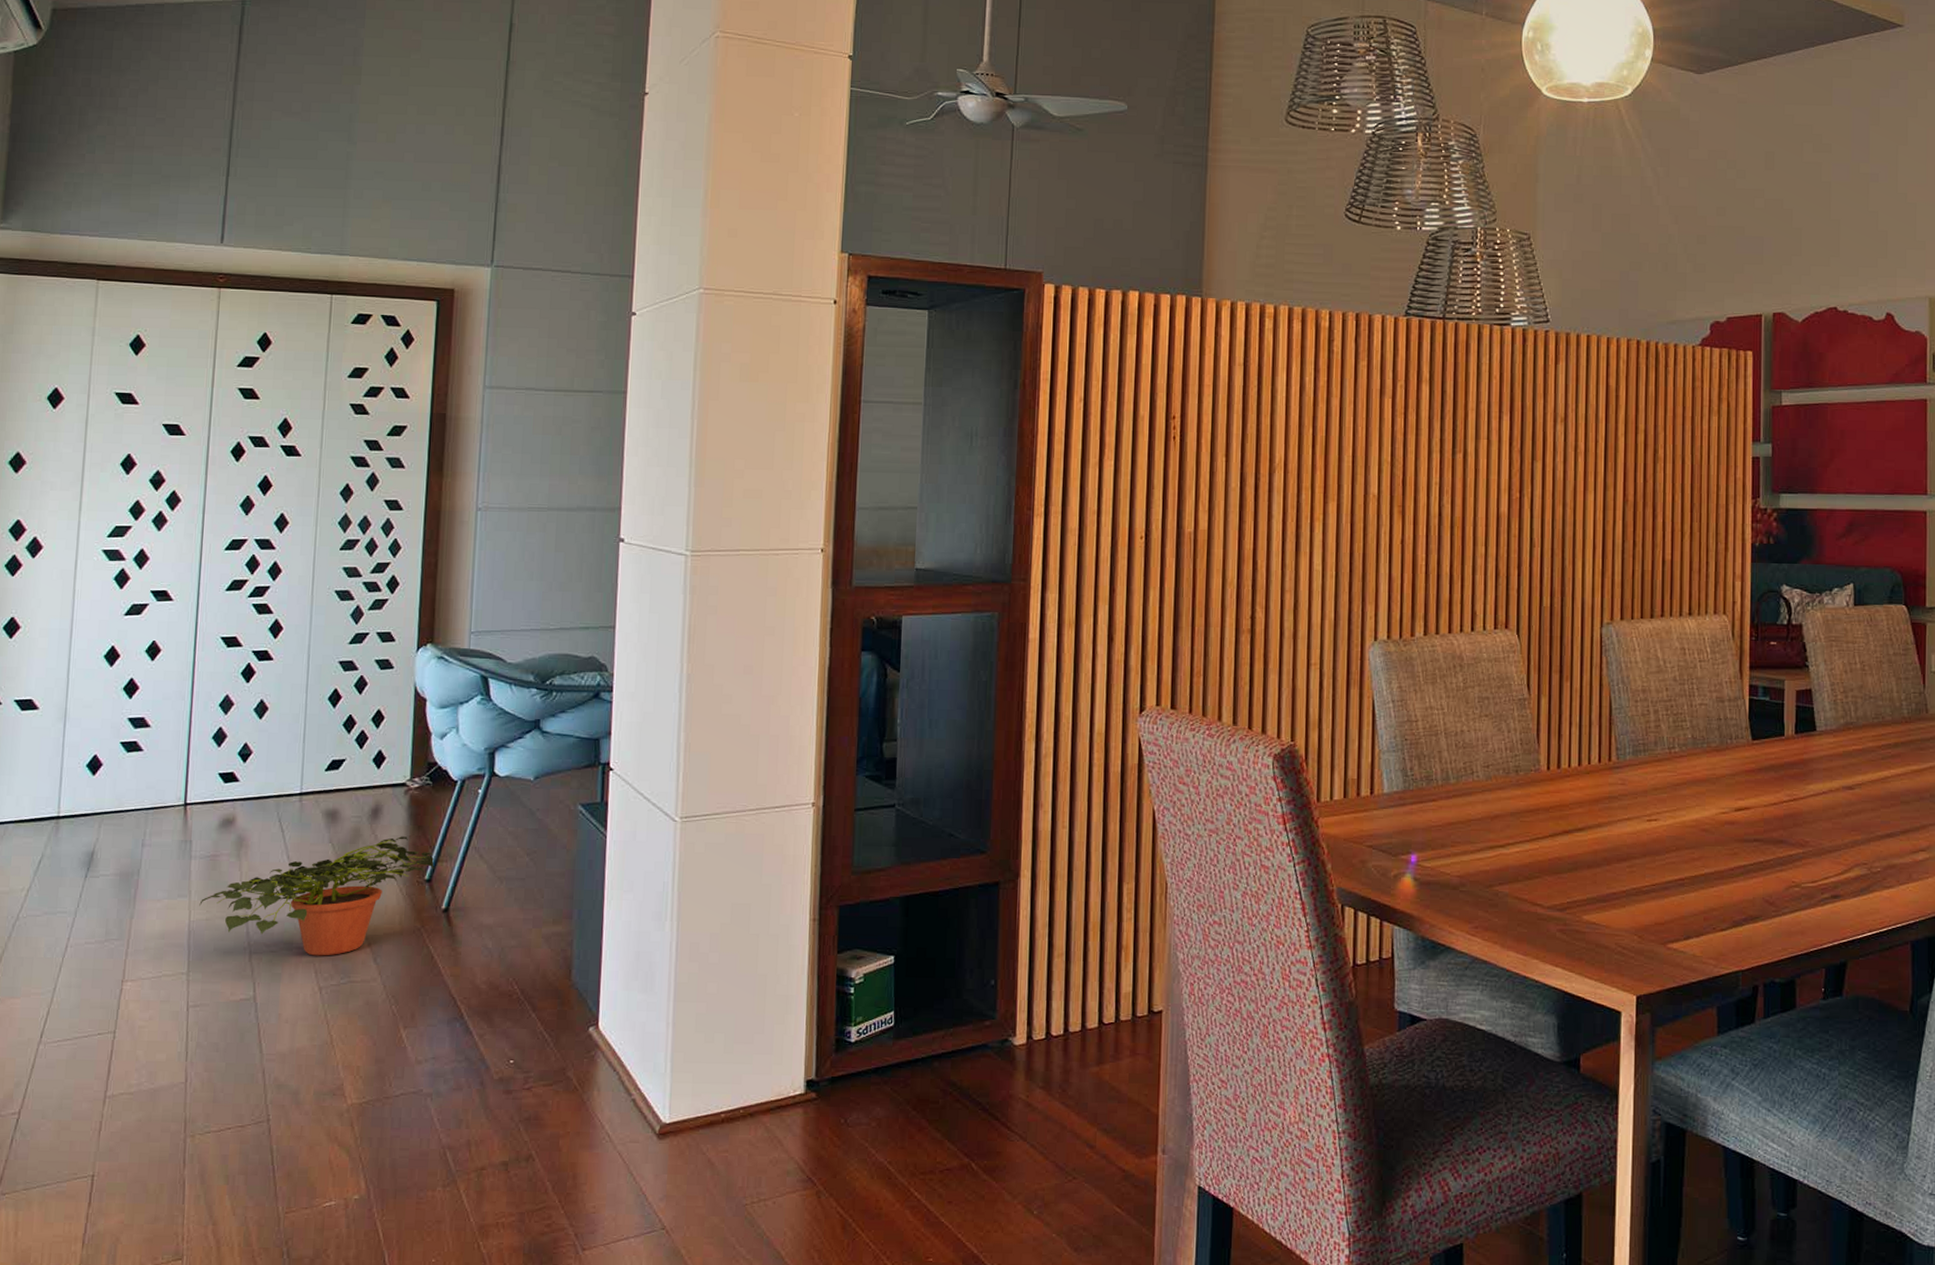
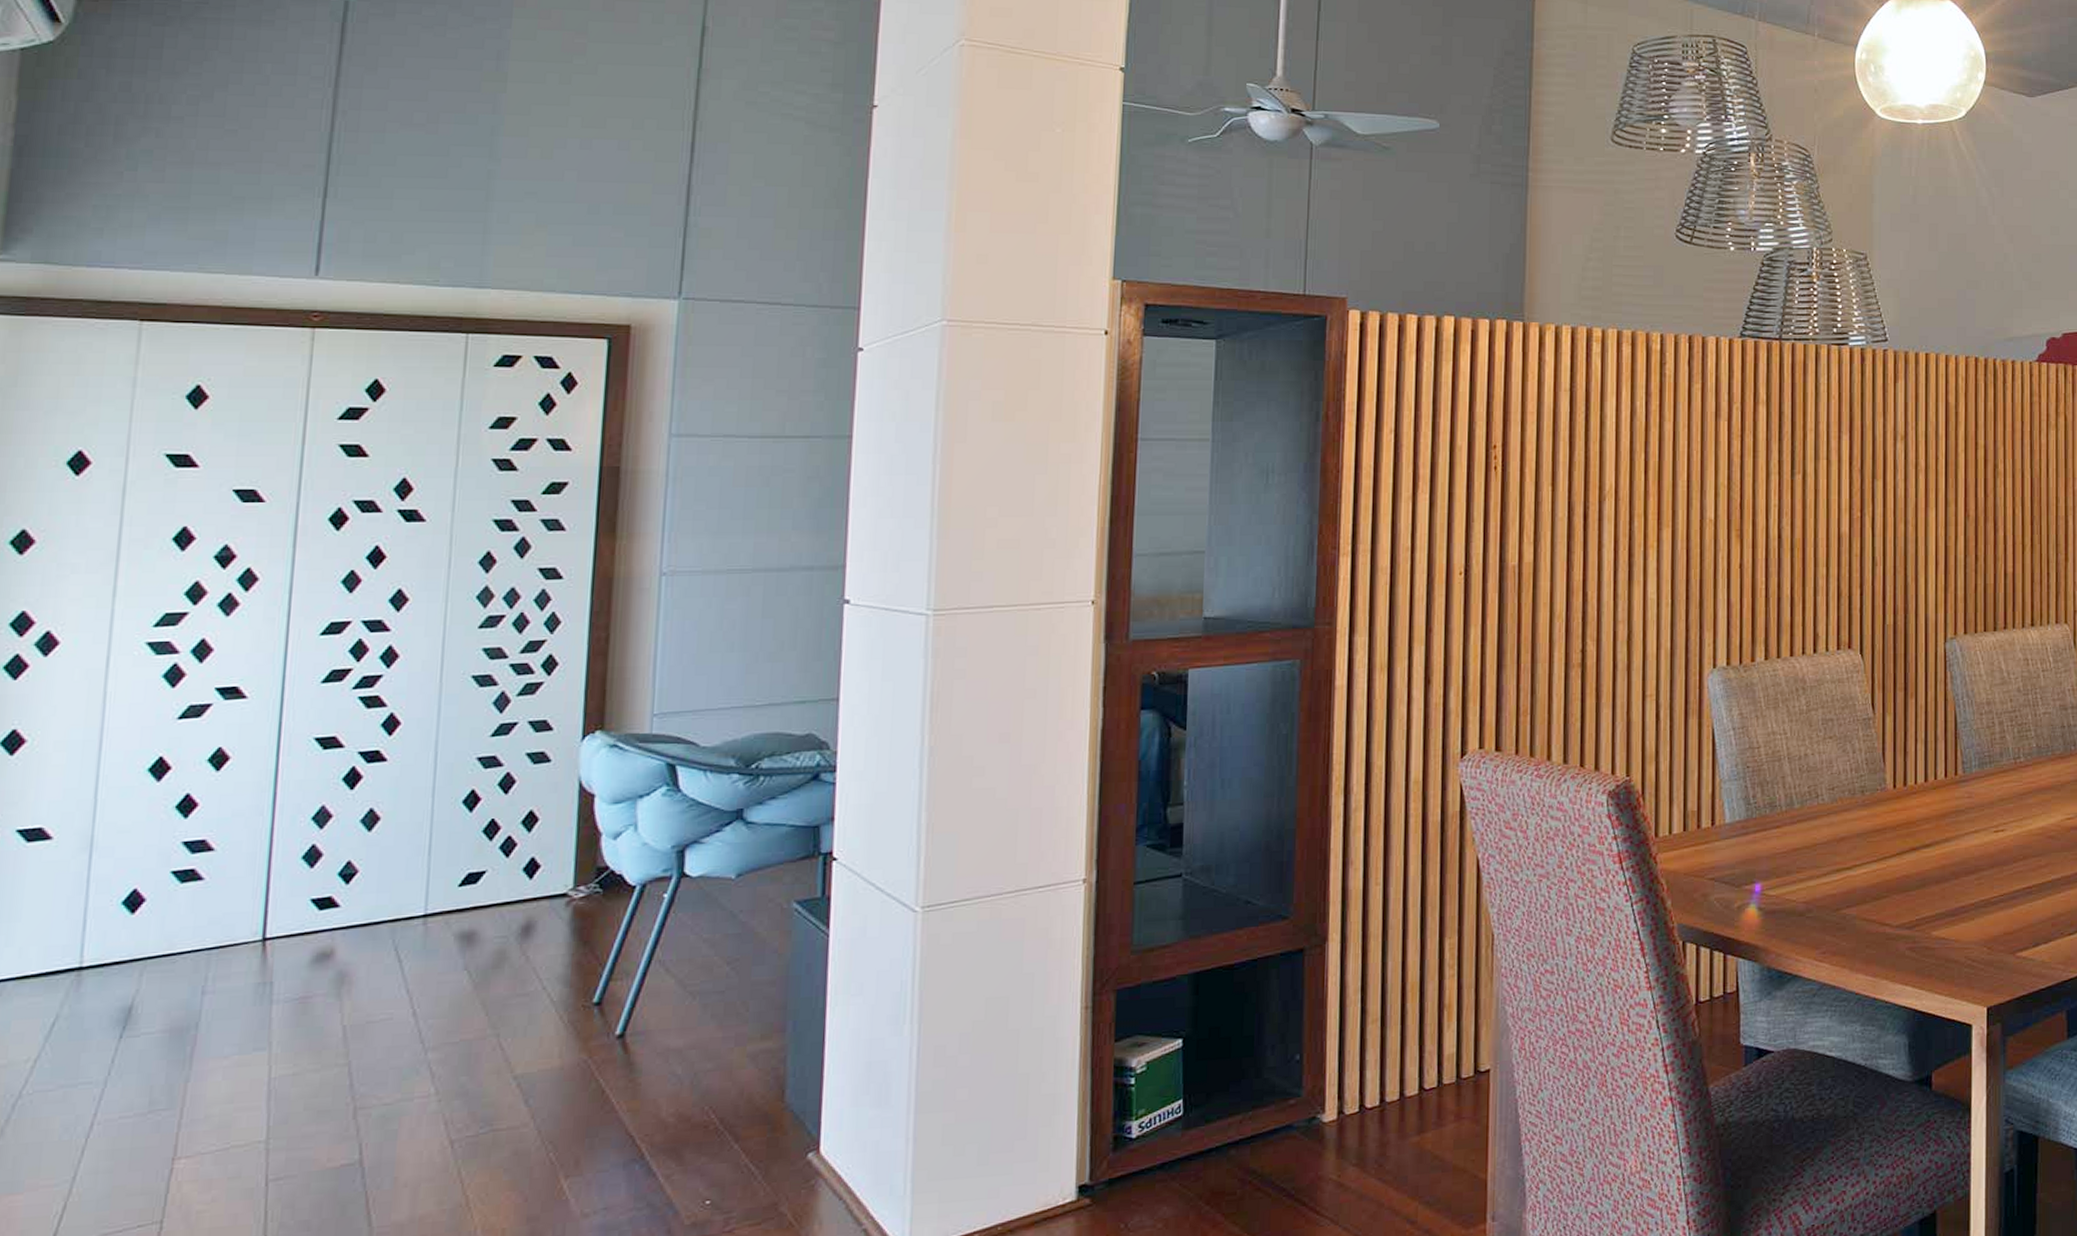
potted plant: present [199,836,434,956] -> none [283,955,606,1105]

